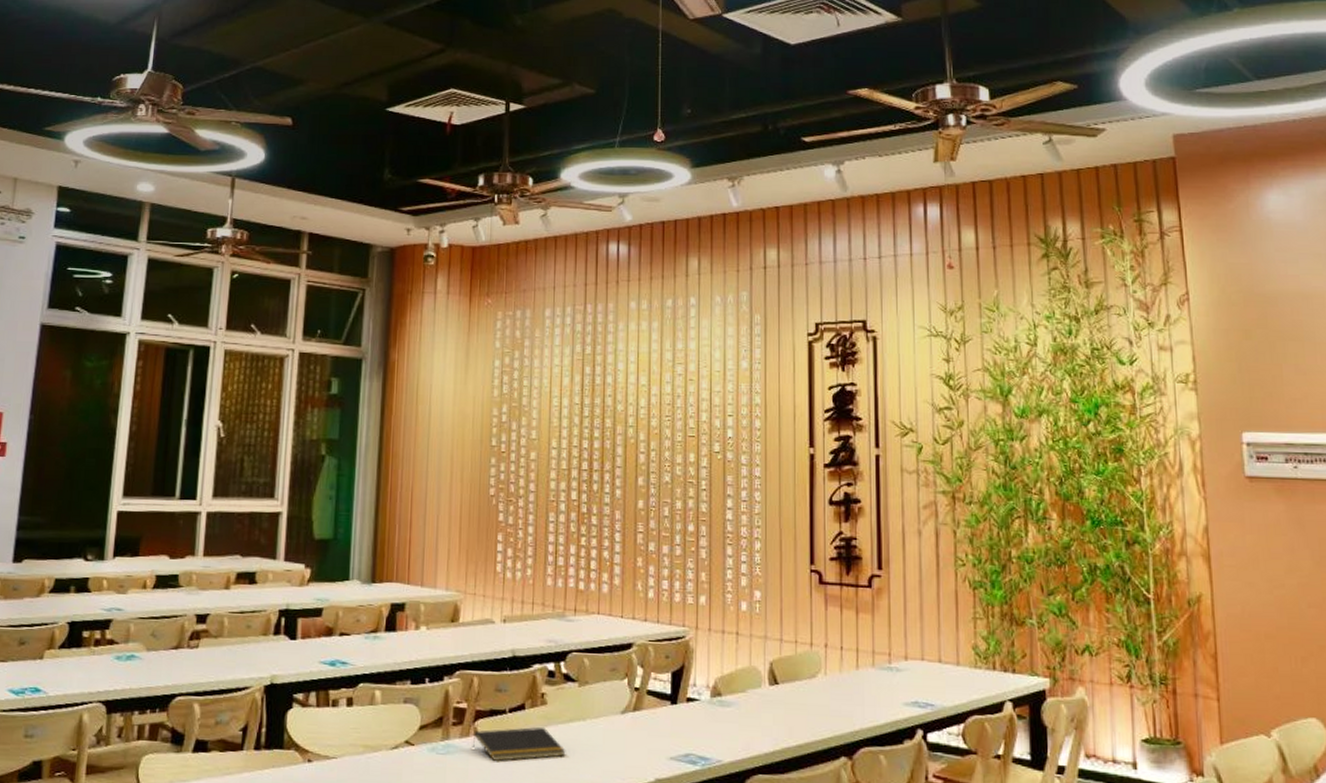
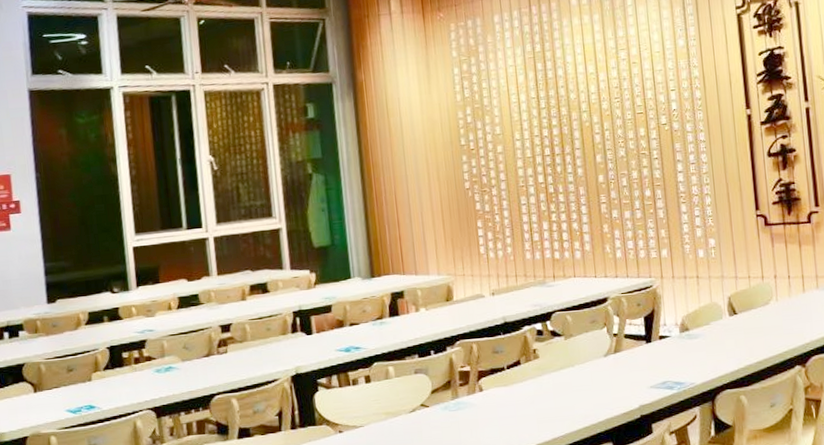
notepad: present [472,726,566,761] -> none [479,376,561,410]

